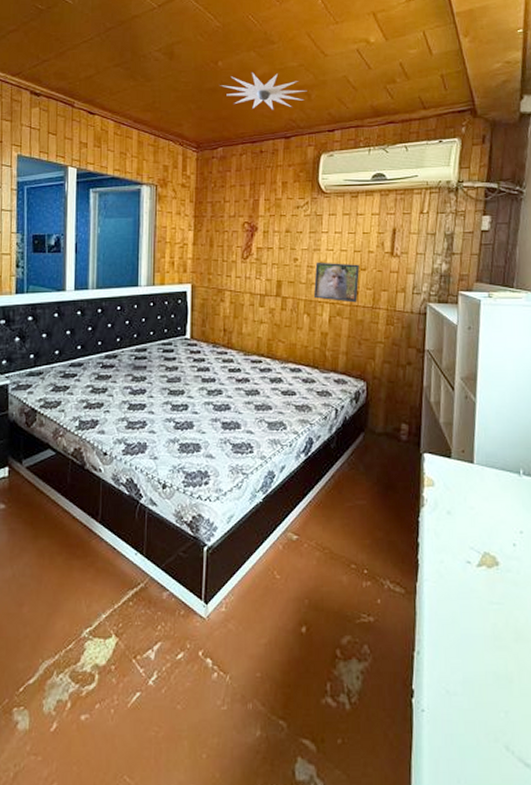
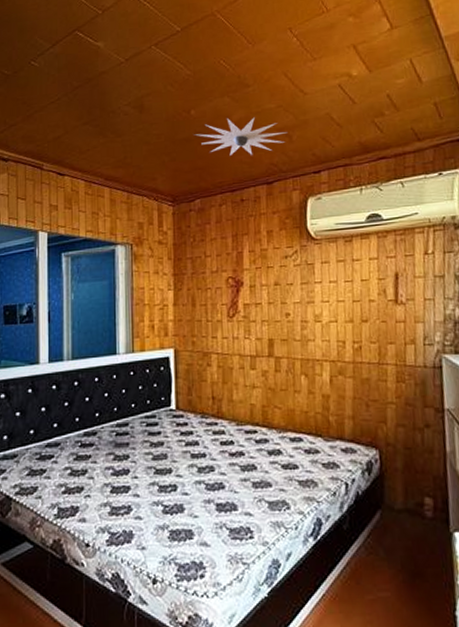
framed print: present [314,262,359,303] -> none [310,315,361,359]

